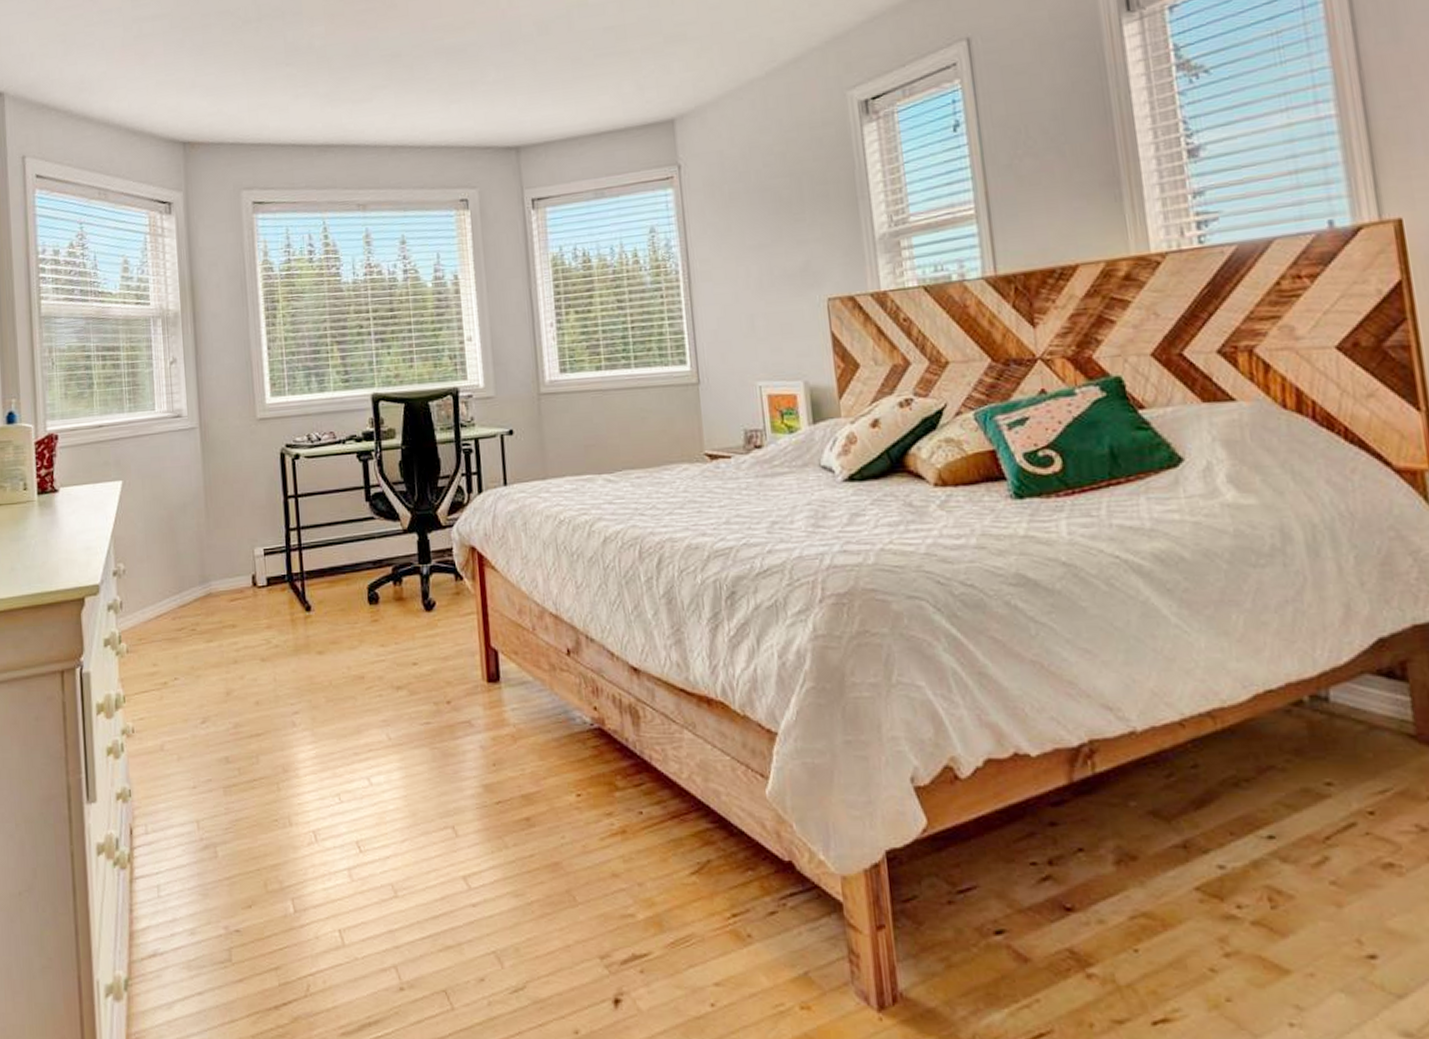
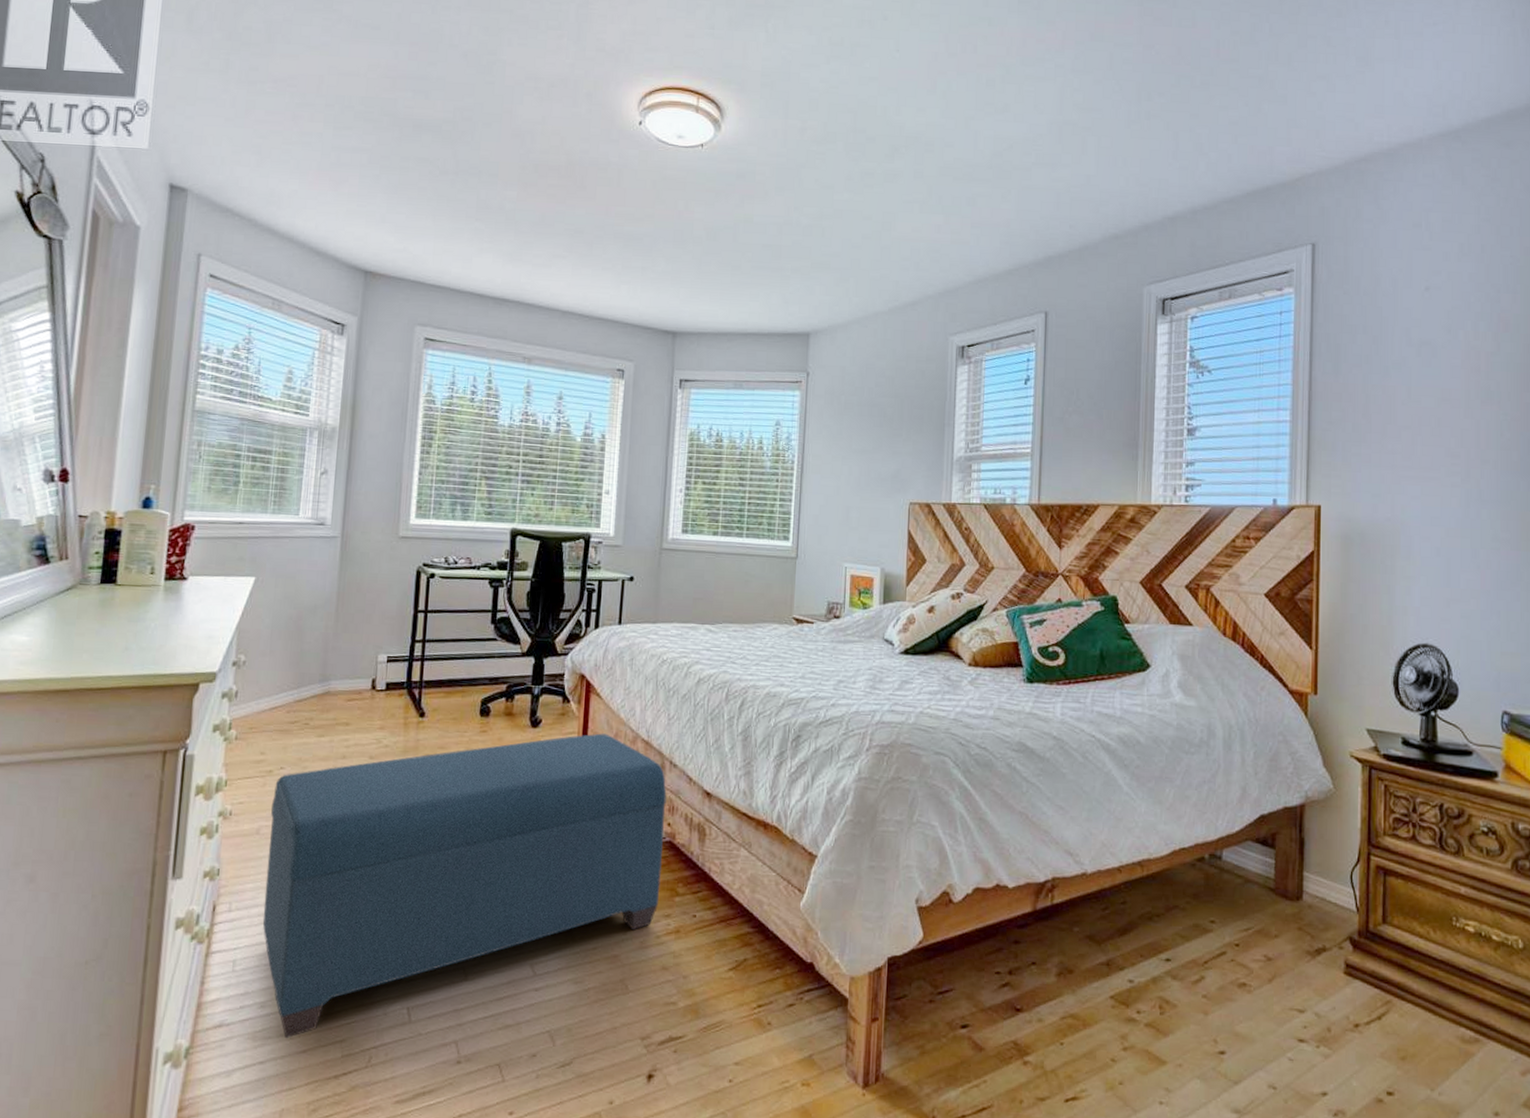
bench: none [171,610,597,966] -> present [262,733,667,1038]

